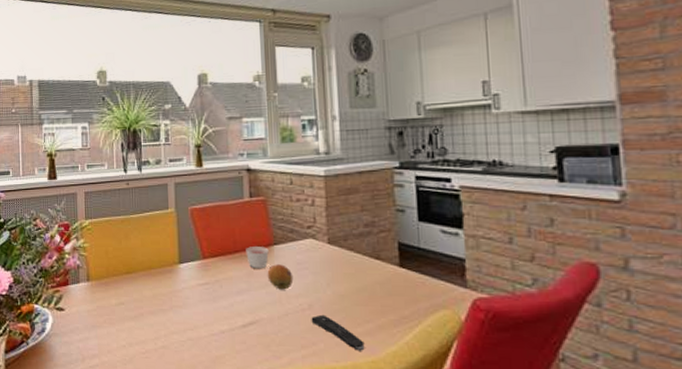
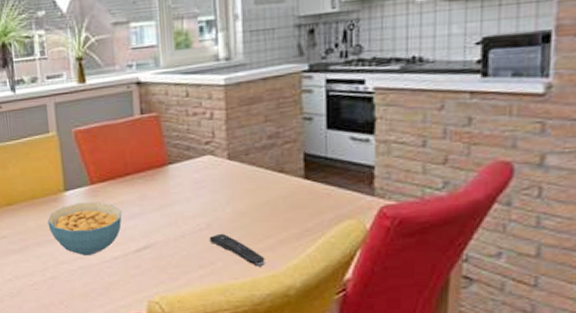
cereal bowl: none [162,275,231,327] -> present [47,202,122,255]
candle: present [246,247,269,269] -> none [138,167,163,191]
fruit: present [267,264,294,290] -> none [162,184,190,211]

